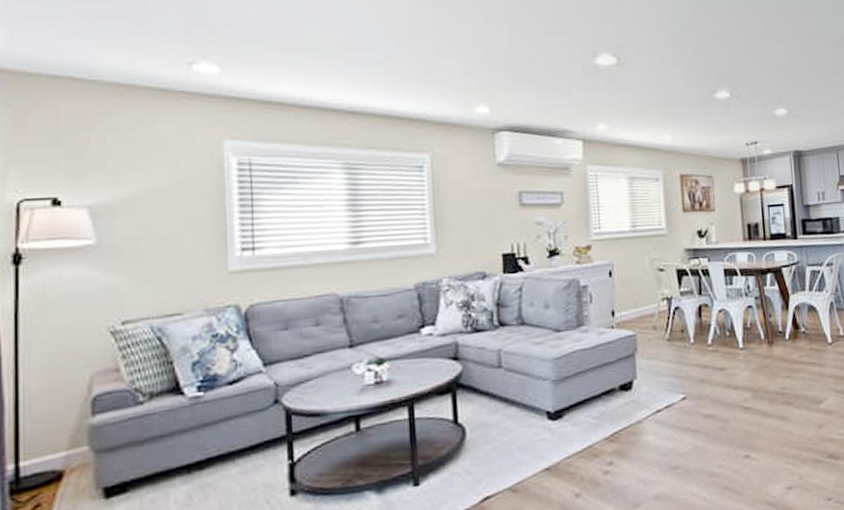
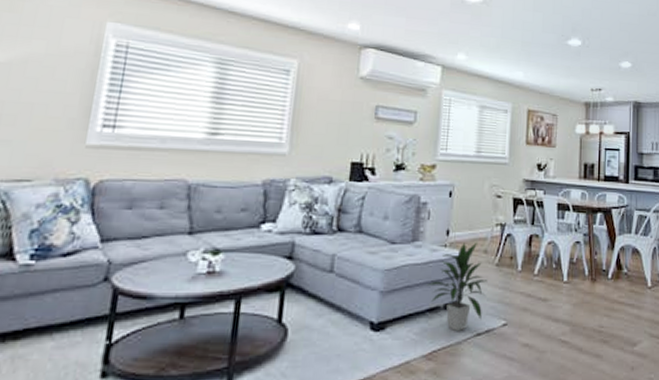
indoor plant: none [598,319,661,411] -> present [426,242,488,331]

